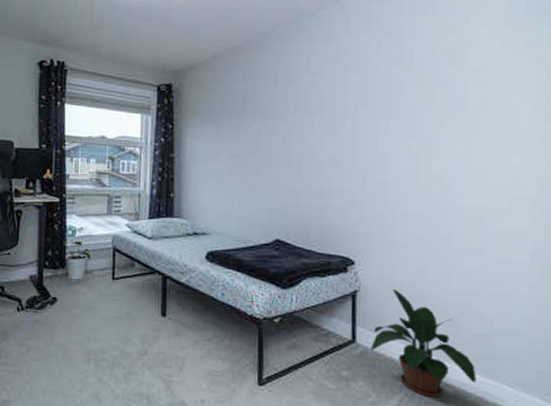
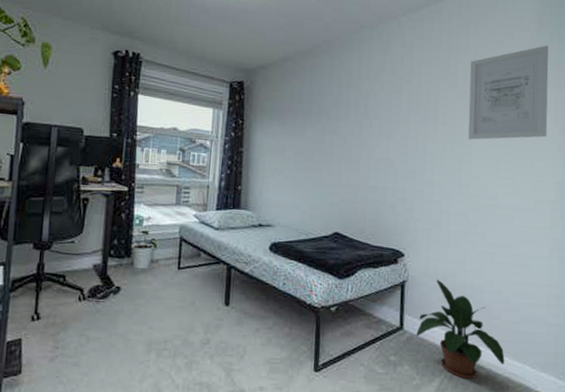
wall art: none [427,19,526,133] -> present [468,45,549,140]

